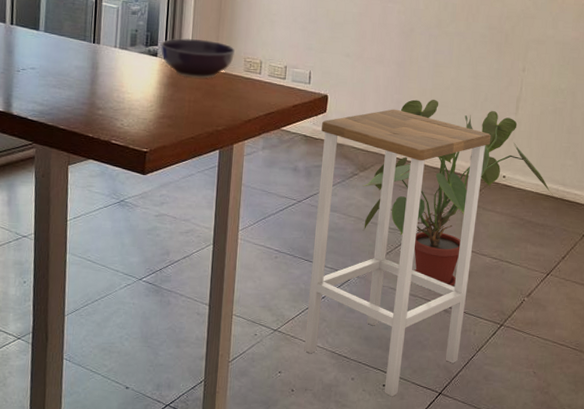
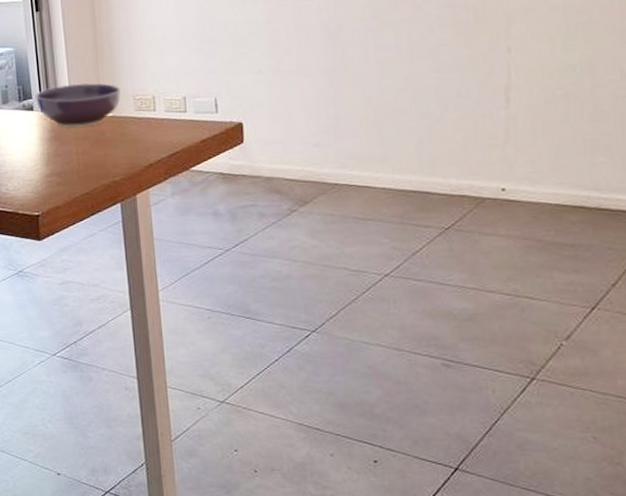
bar stool: present [304,109,492,397] -> none [240,126,476,475]
house plant: present [362,99,553,286] -> none [306,106,583,335]

